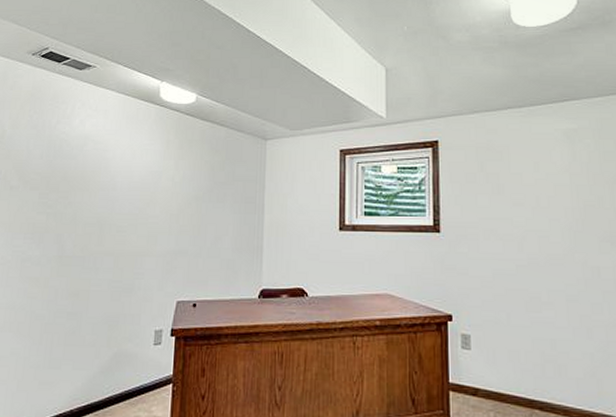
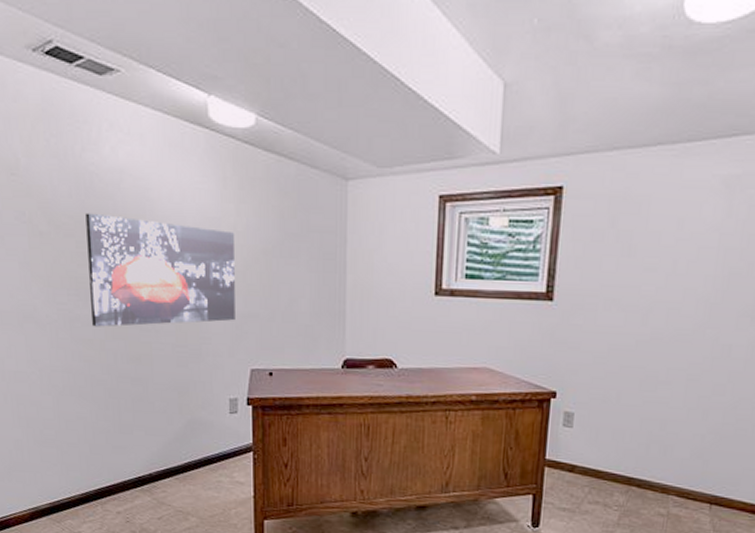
wall art: none [41,170,172,266] -> present [85,213,235,327]

